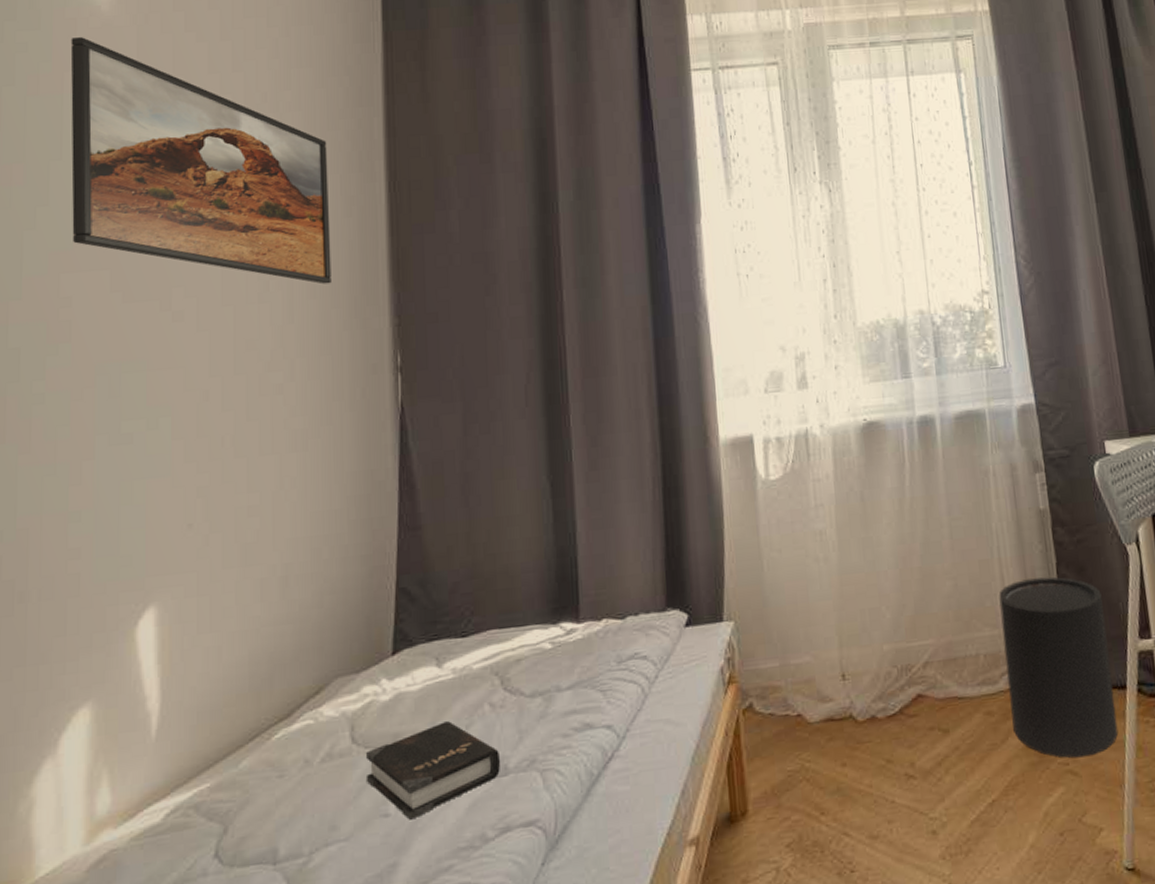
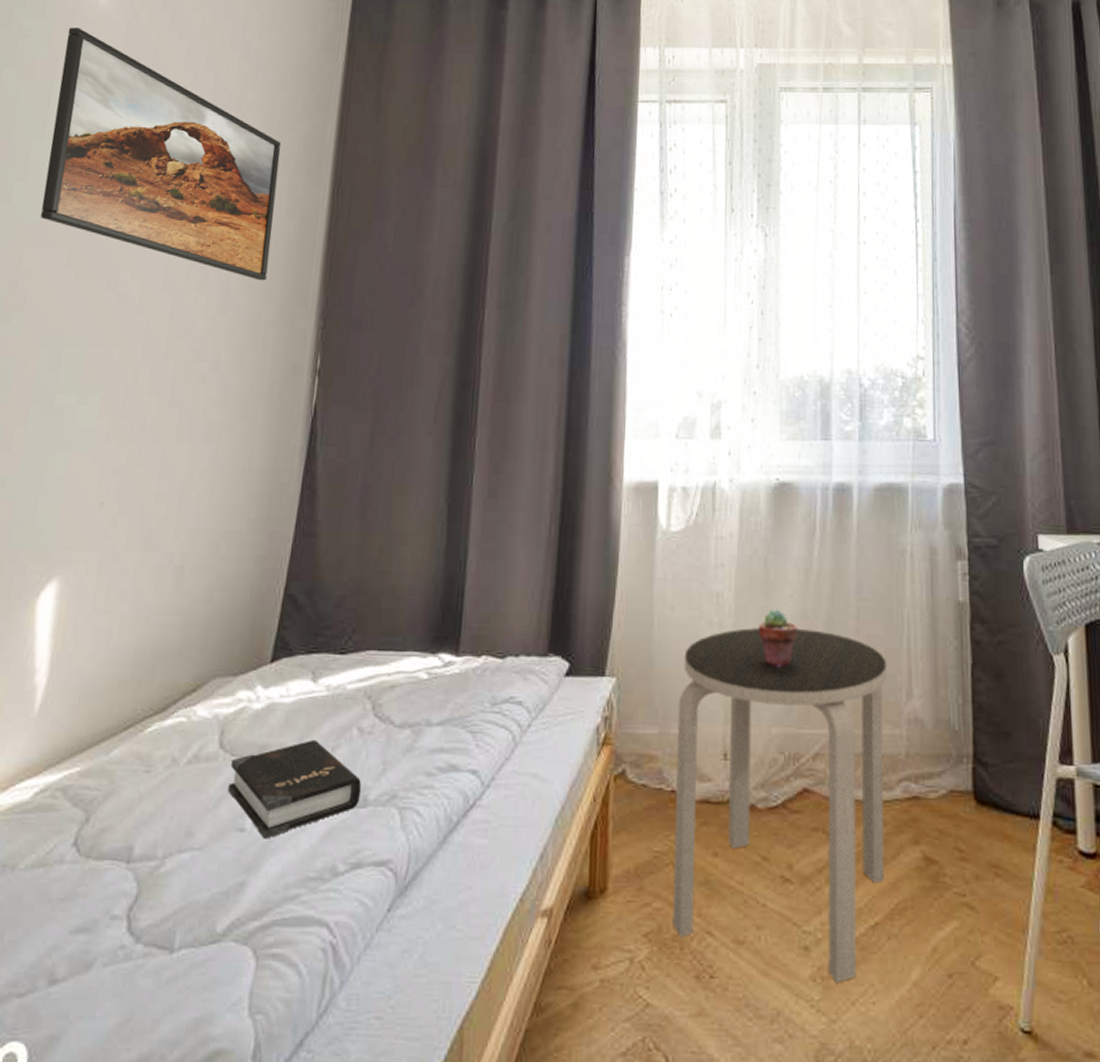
side table: none [794,552,997,857] -> present [673,628,887,983]
potted succulent: none [862,538,898,591] -> present [759,609,798,668]
trash can: present [999,577,1119,758] -> none [904,677,1026,891]

